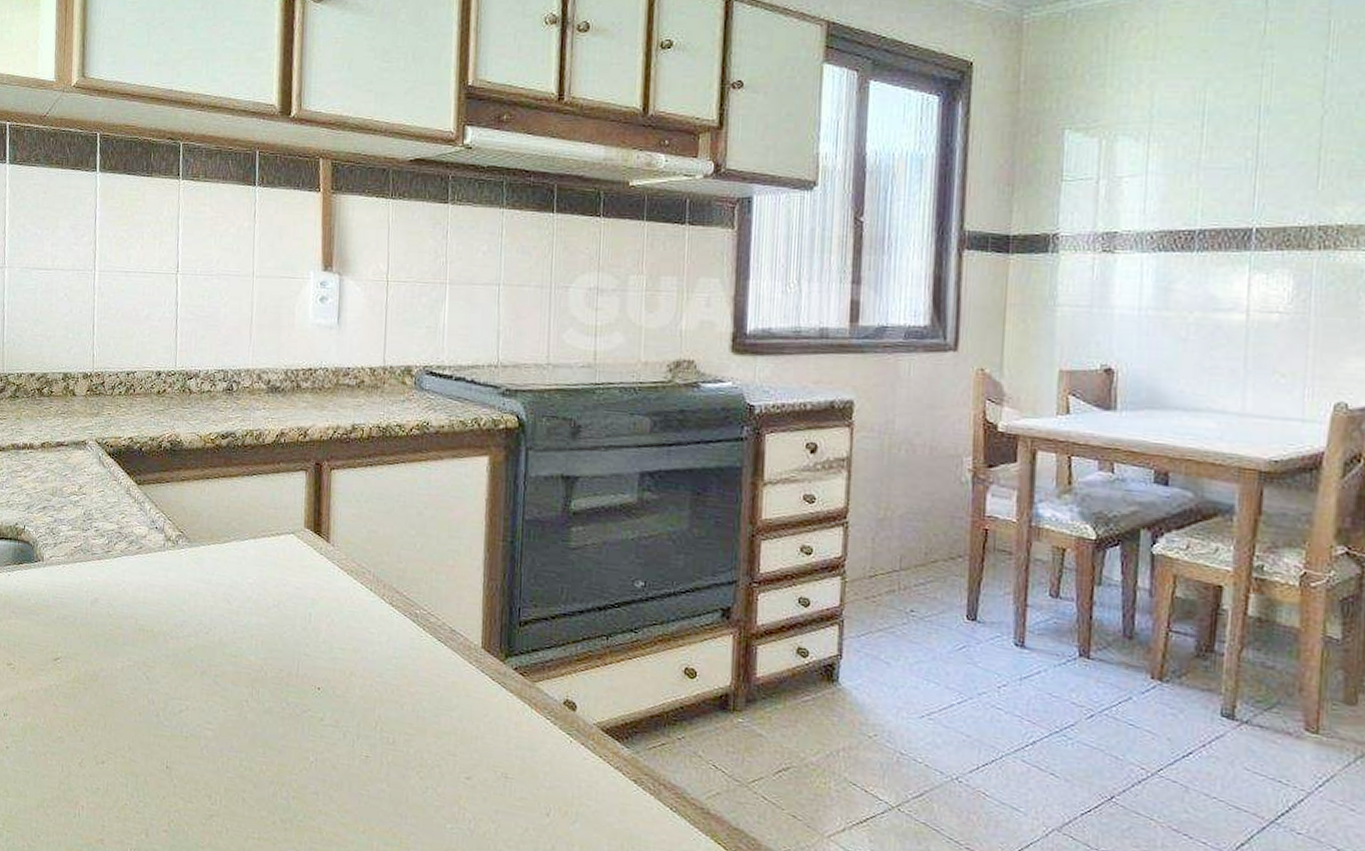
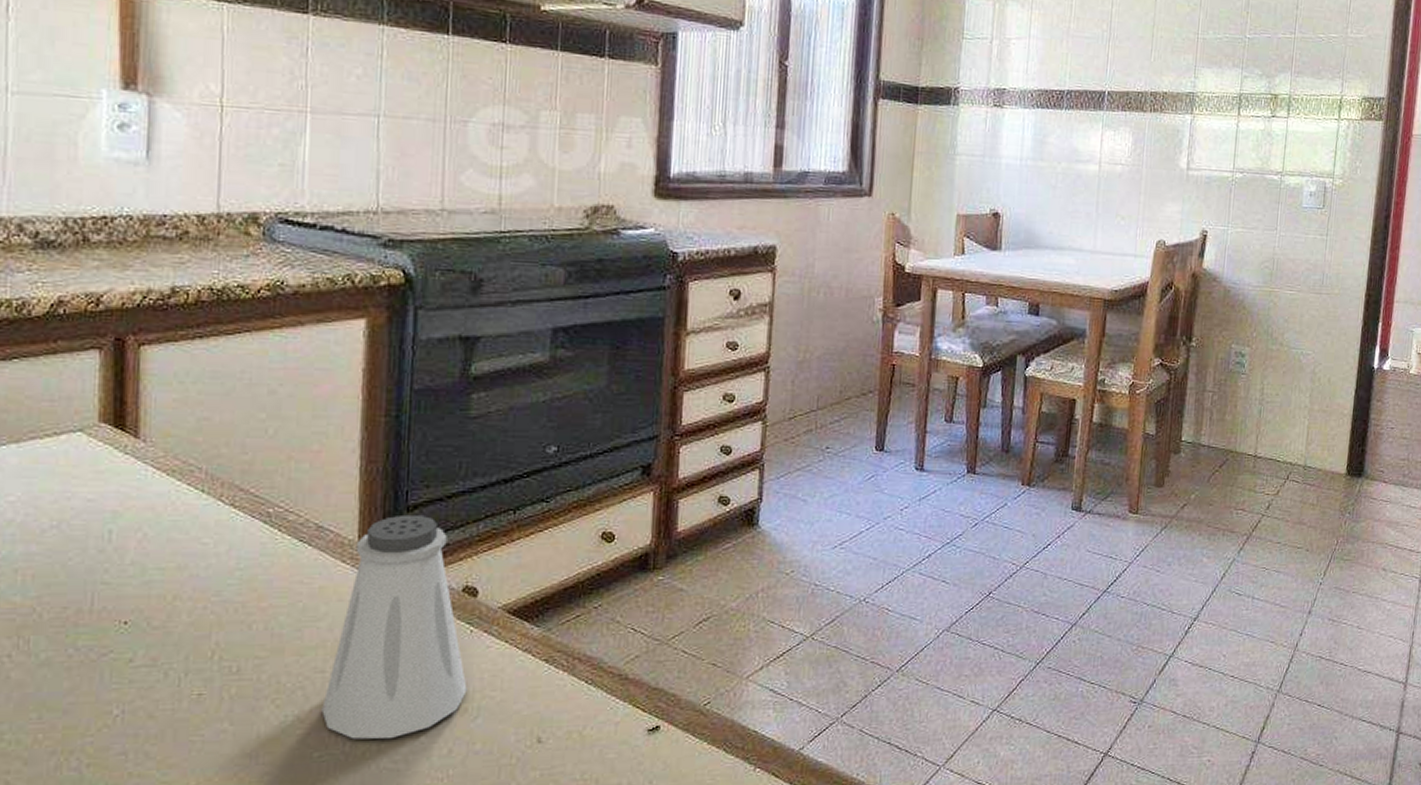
saltshaker: none [453,628,567,826] -> present [321,514,467,740]

